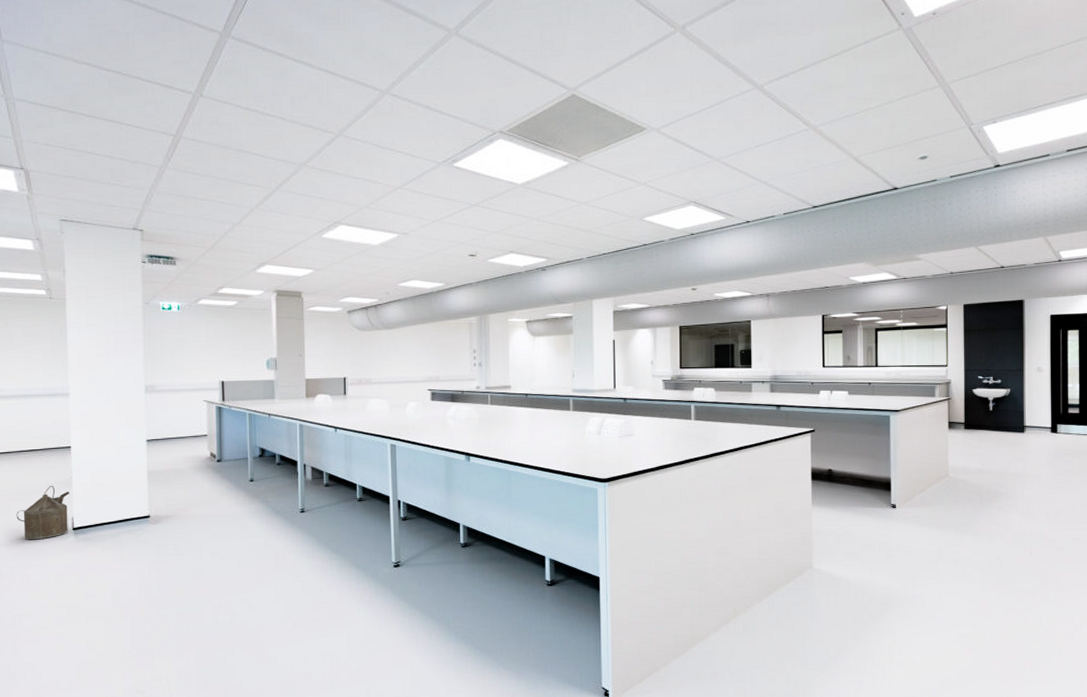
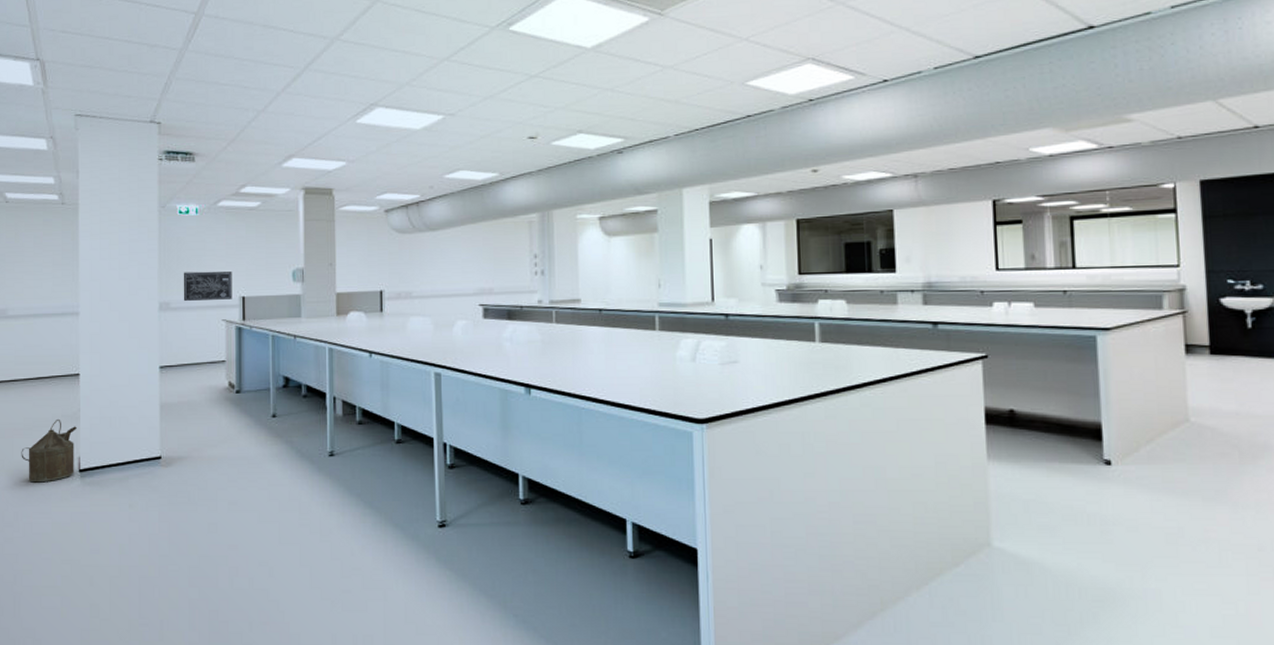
wall art: none [167,359,213,385] -> present [183,271,232,302]

